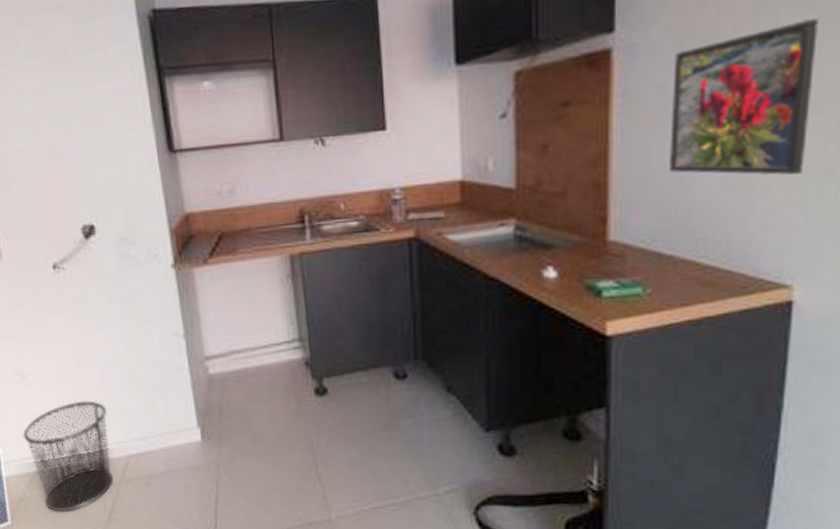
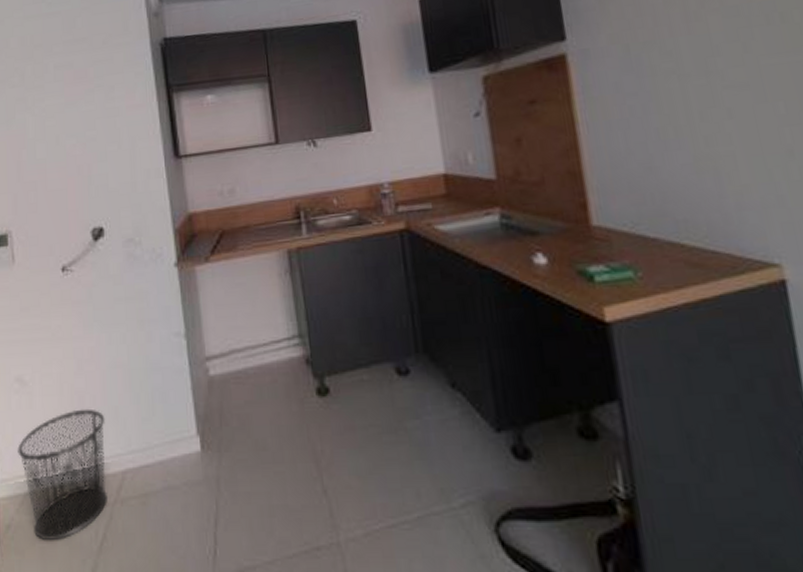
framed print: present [669,19,819,176] -> none [623,22,763,160]

